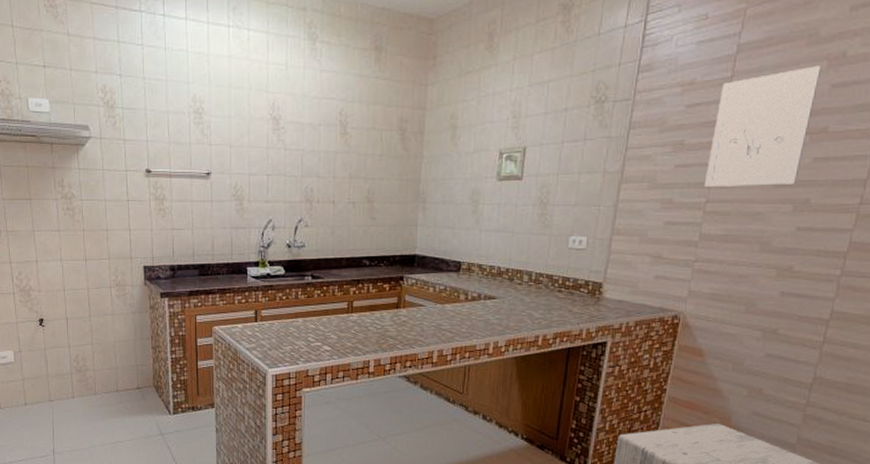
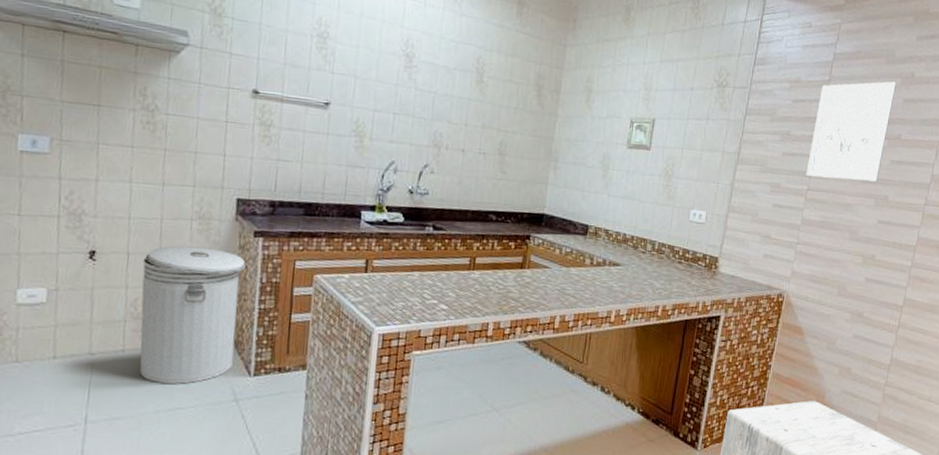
can: none [78,310,157,422] -> present [139,245,246,384]

